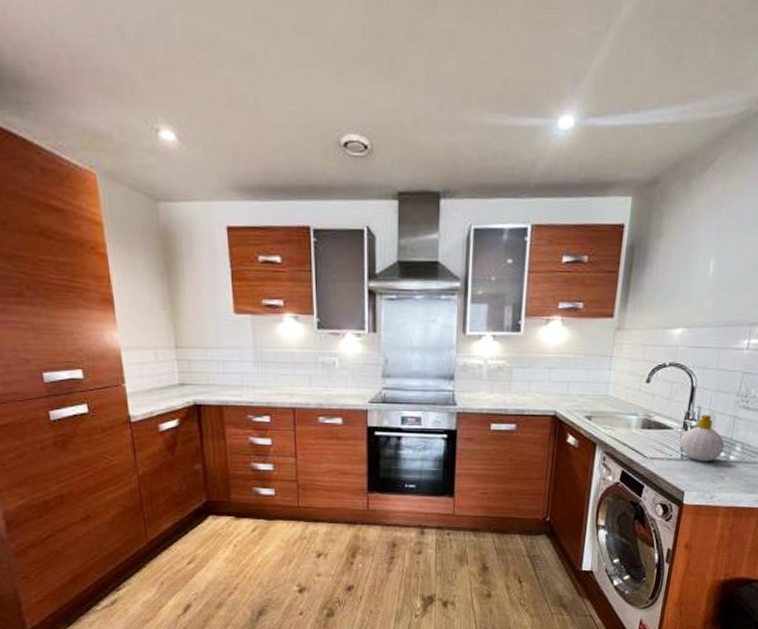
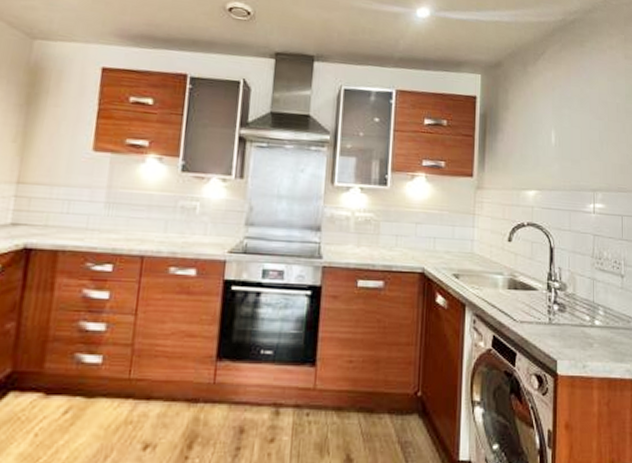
soap bottle: present [680,415,725,462] -> none [546,276,588,327]

